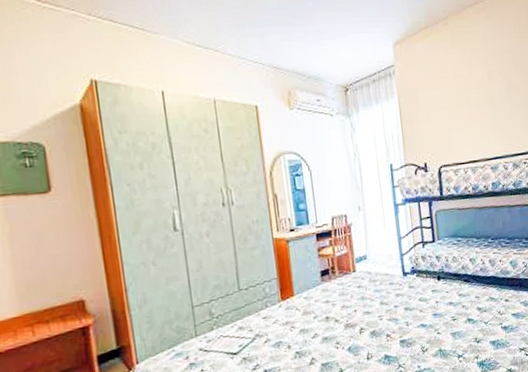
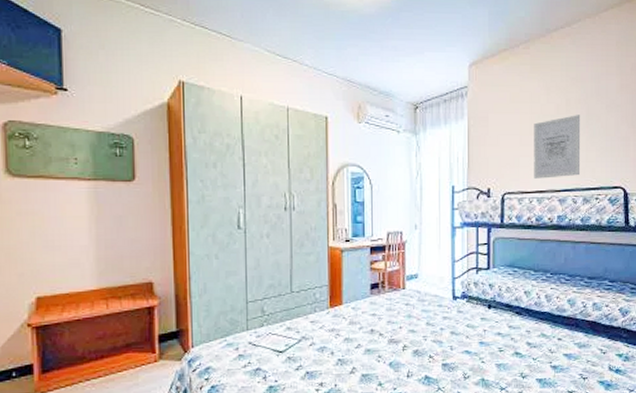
wall art: none [460,85,508,150] -> present [534,115,581,179]

